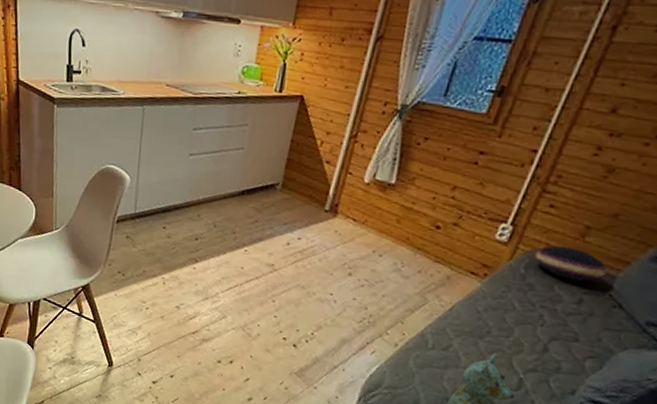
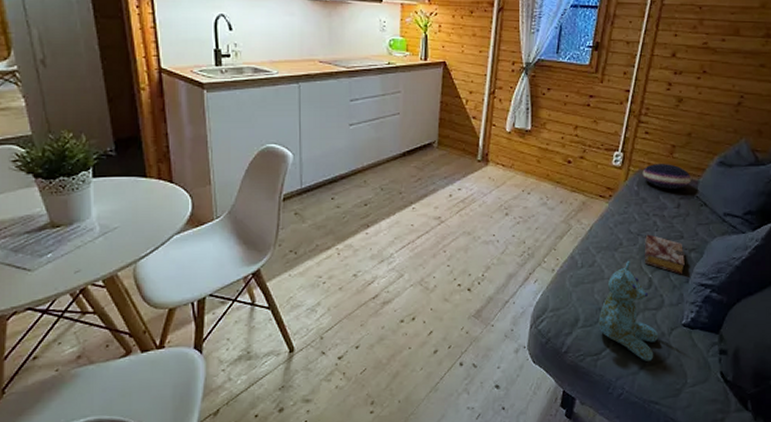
book: none [516,327,577,384] -> present [644,234,685,275]

